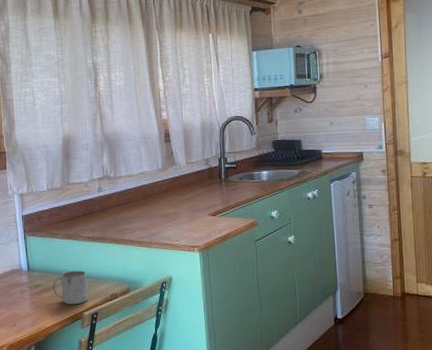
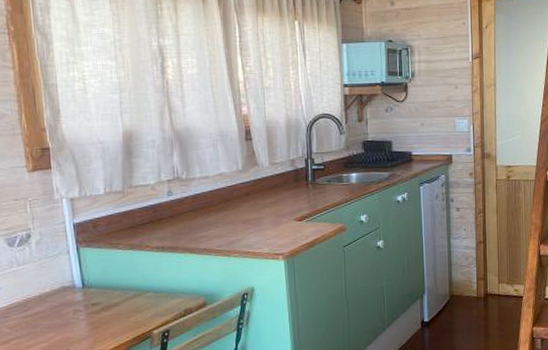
mug: present [52,270,89,305] -> none [113,284,159,324]

